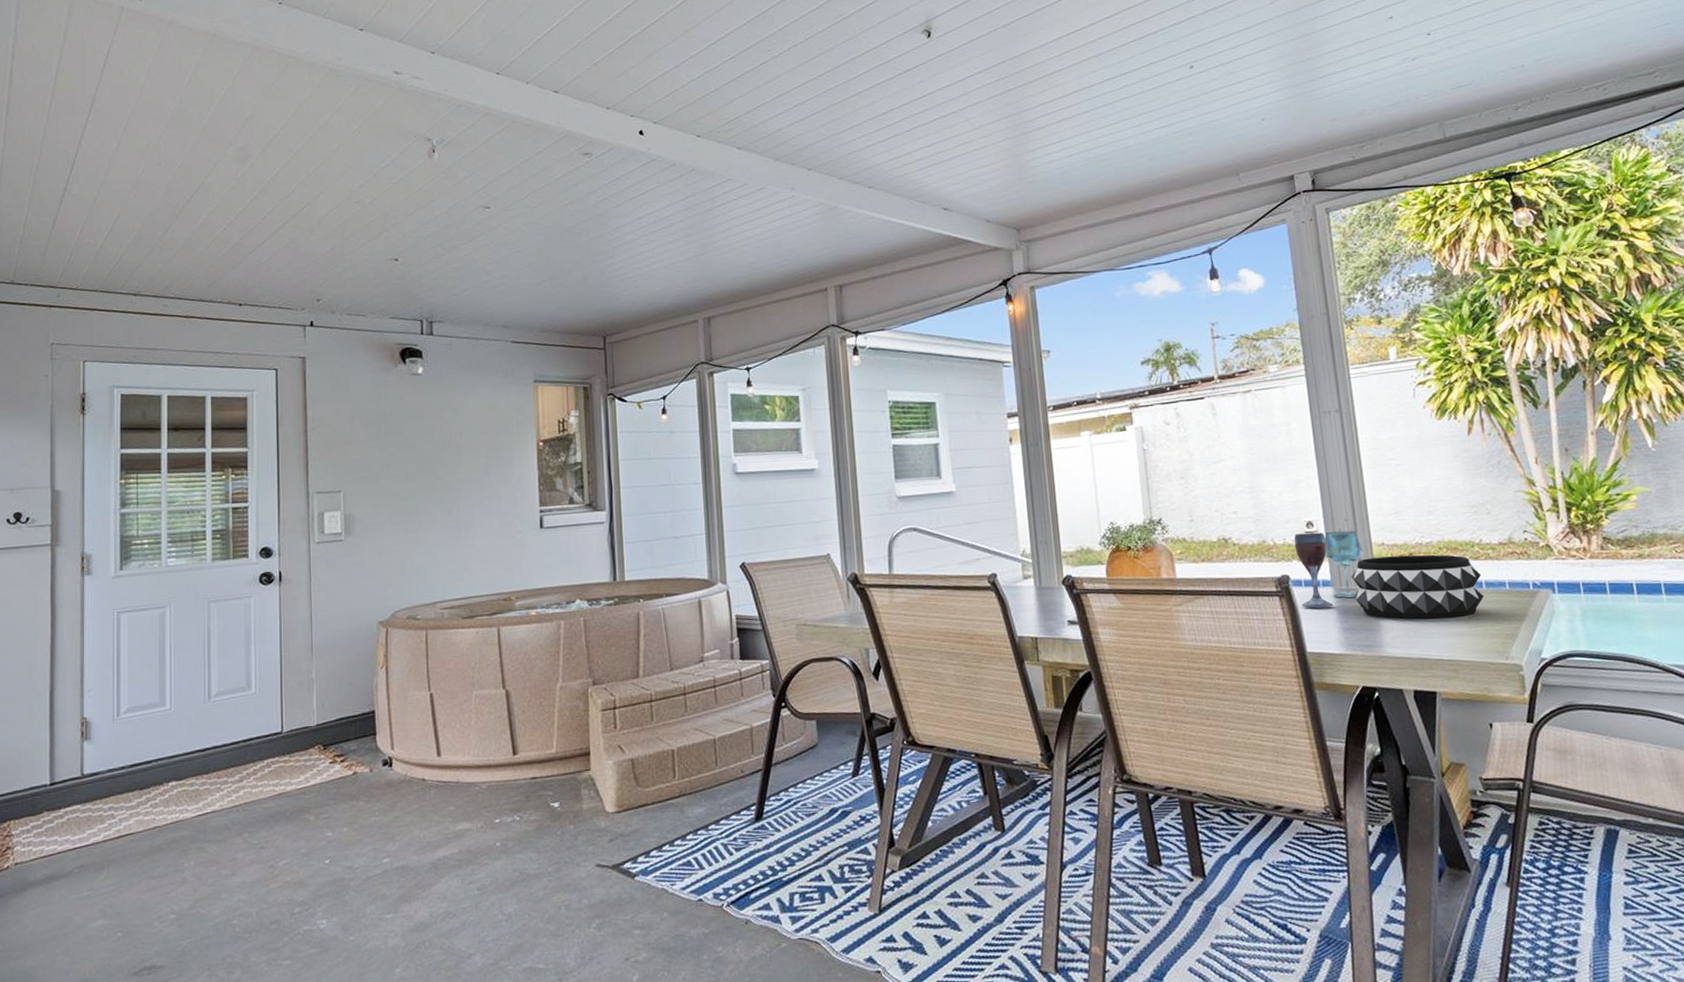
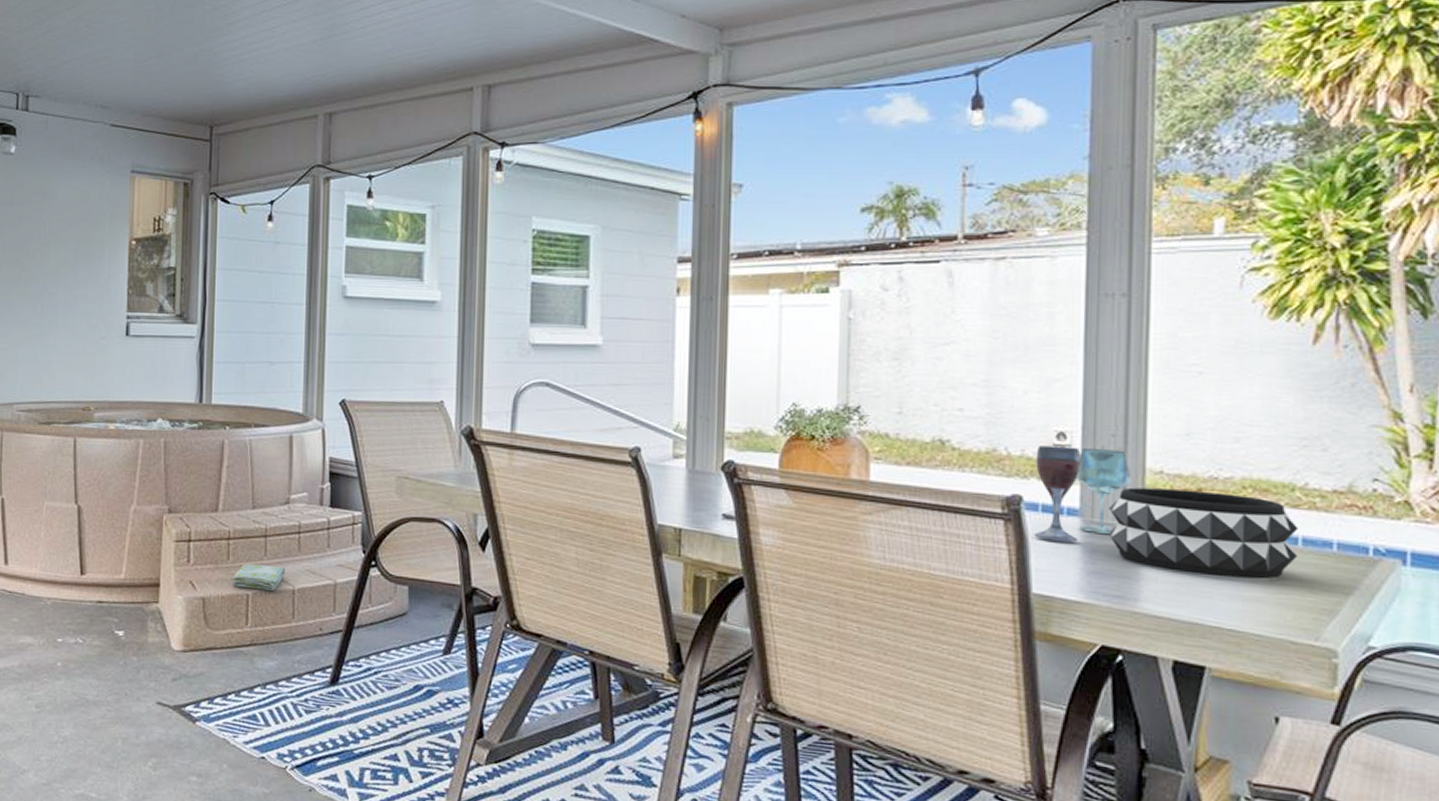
towel: none [658,720,706,744] -> present [233,563,286,592]

